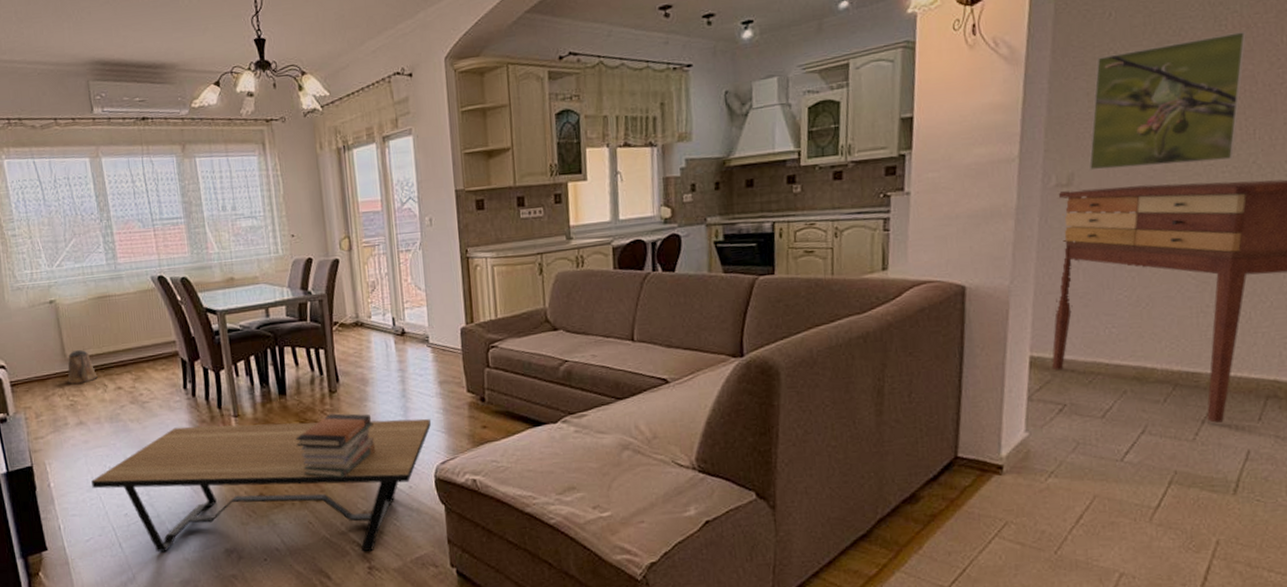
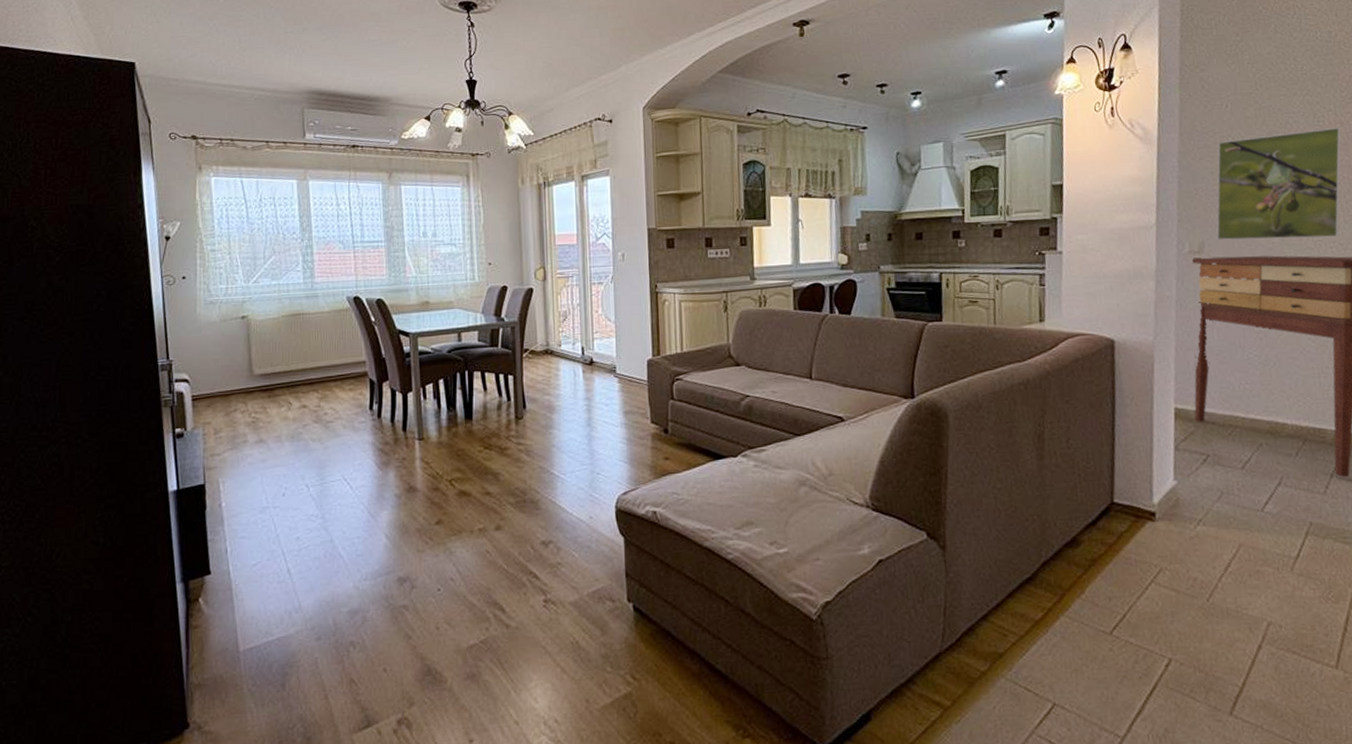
watering can: present [67,350,98,384] -> none [251,367,283,400]
coffee table: present [91,418,431,553] -> none [265,448,614,584]
book stack: present [295,413,376,478] -> none [478,440,558,506]

